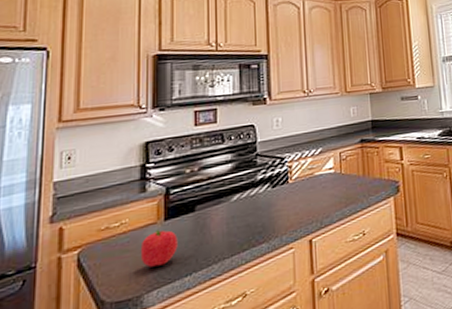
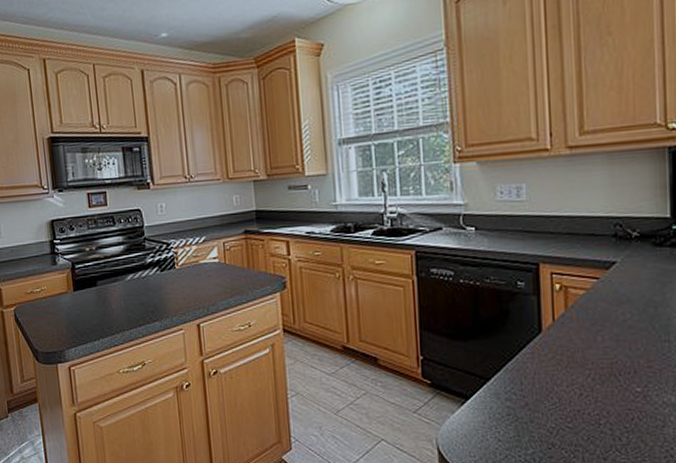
fruit: present [140,228,178,267] -> none [58,297,86,329]

